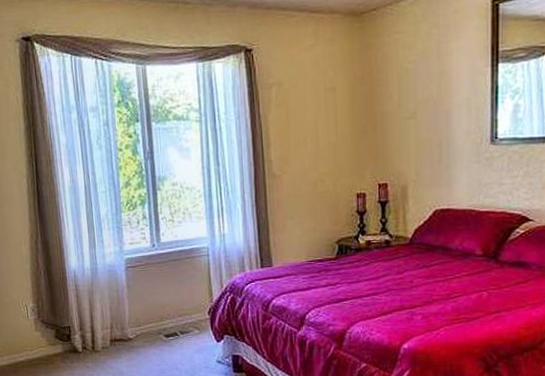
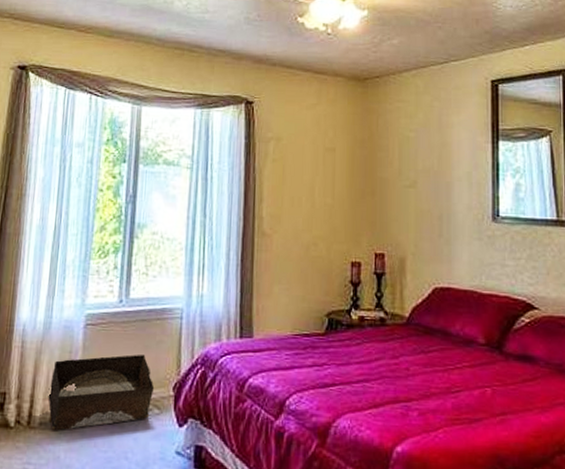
storage bin: none [103,288,193,353] -> present [47,355,155,431]

